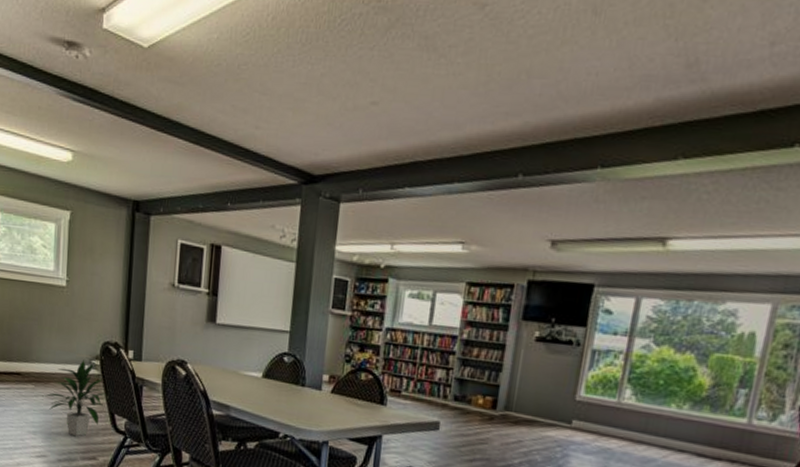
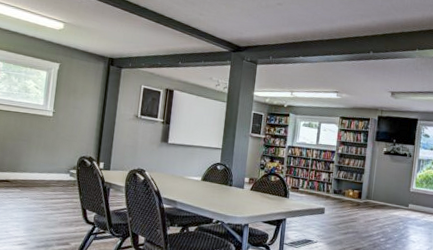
indoor plant: present [44,359,106,437] -> none [28,170,80,228]

